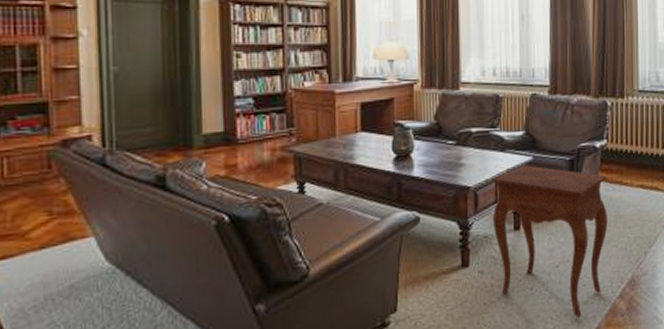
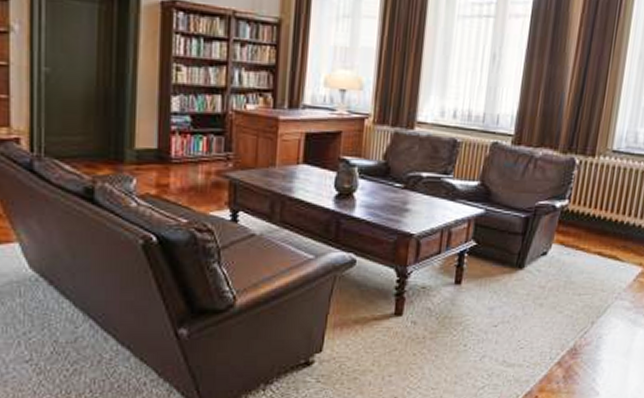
side table: present [491,165,608,318] -> none [433,218,563,379]

